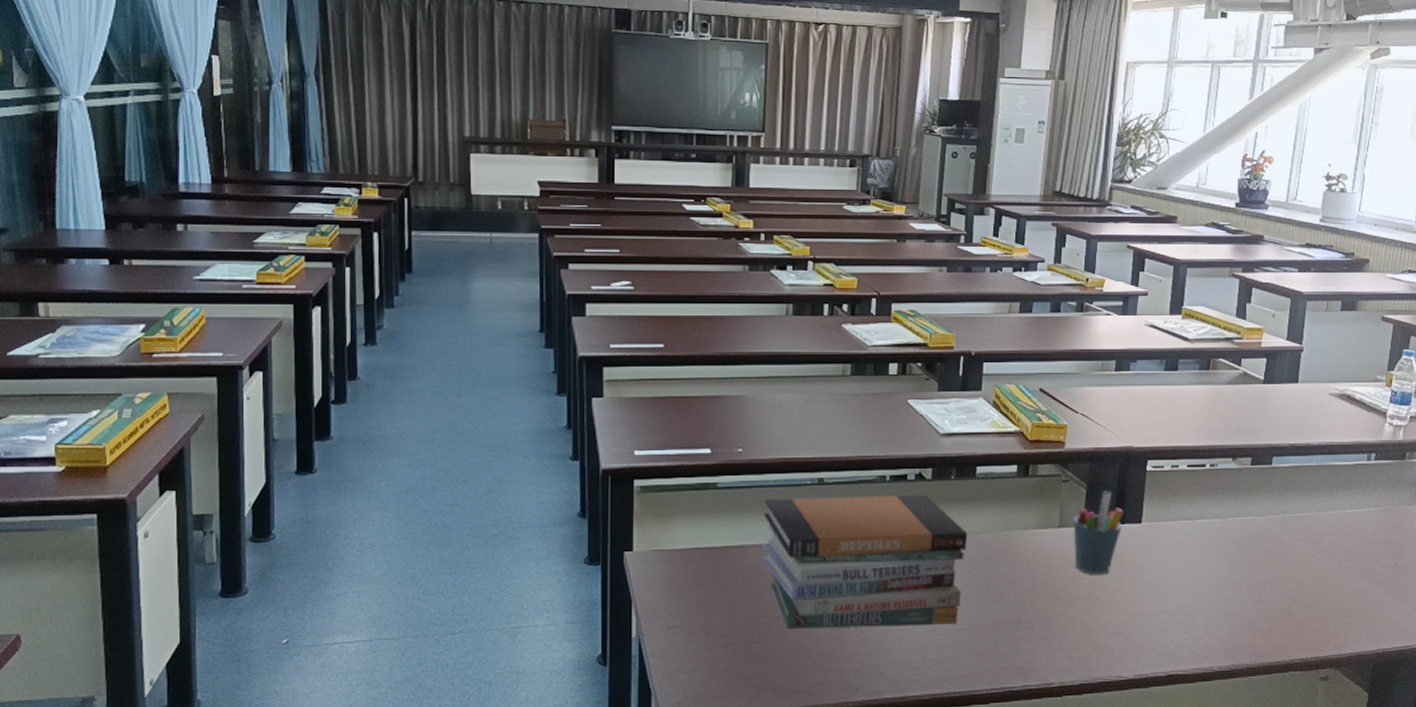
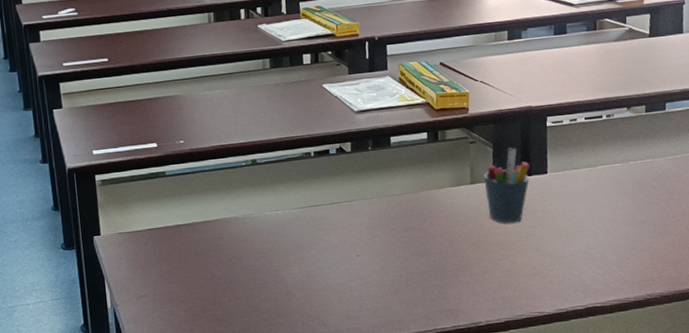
book stack: present [761,495,968,629] -> none [207,166,389,291]

